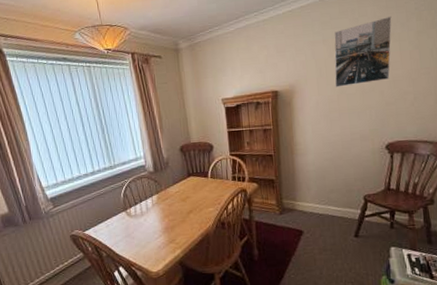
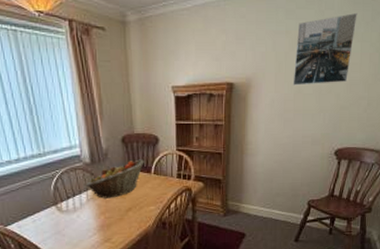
fruit basket: none [151,165,201,203] -> present [86,159,144,199]

